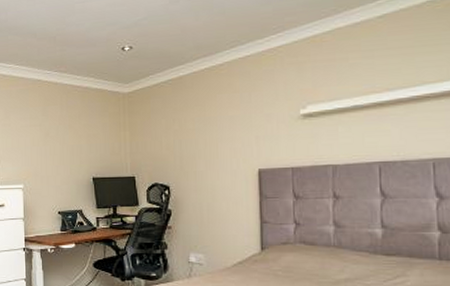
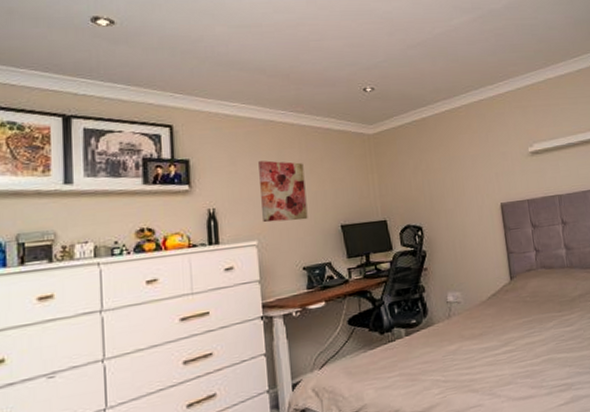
wall art: none [27,116,65,170] -> present [258,160,308,223]

